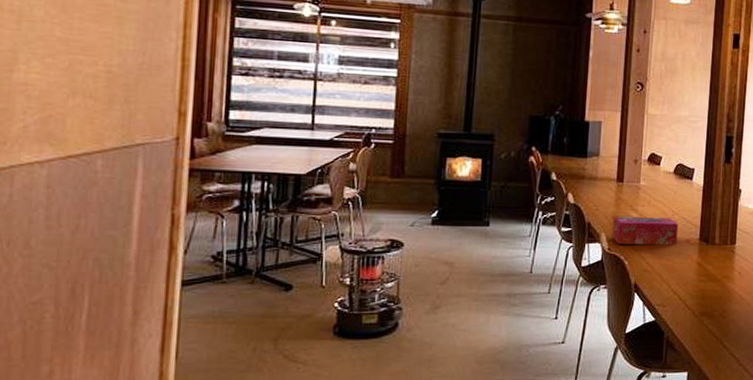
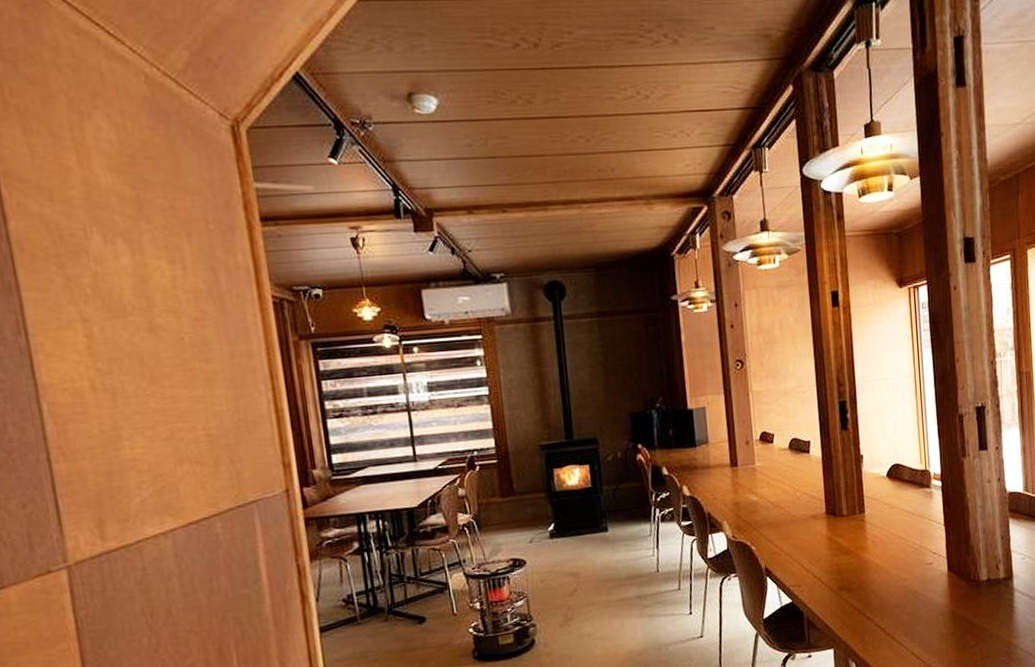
tissue box: present [611,215,679,245] -> none [732,496,804,530]

